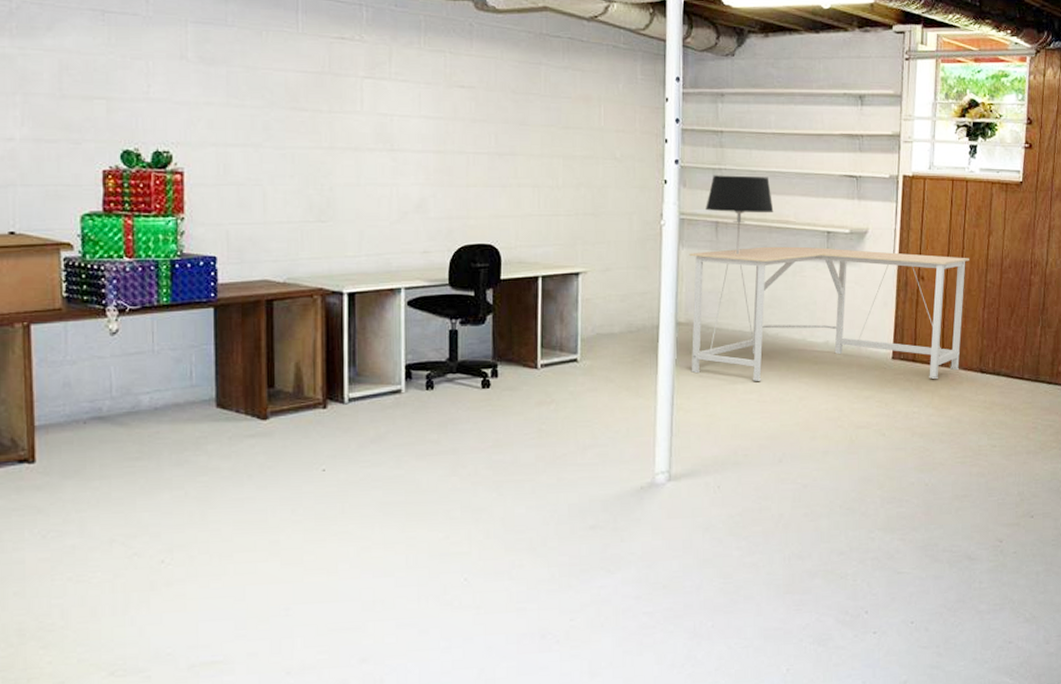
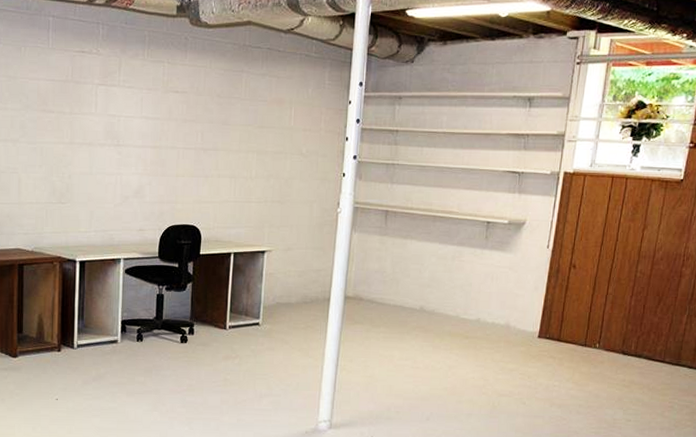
desk: present [689,246,969,381] -> none [355,233,622,357]
table lamp: present [706,175,774,254] -> none [378,169,439,239]

